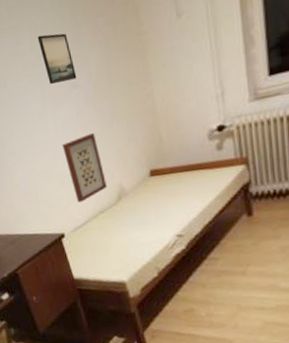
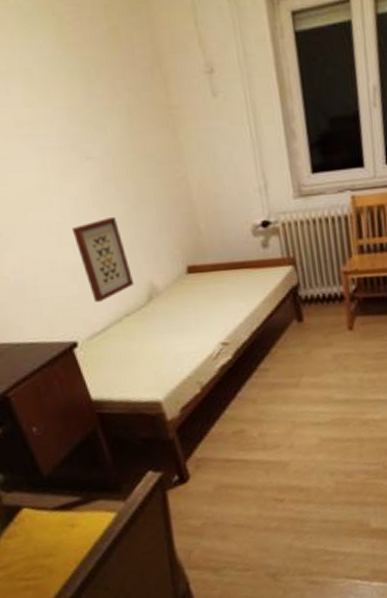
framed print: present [37,33,77,85] -> none [34,88,91,152]

